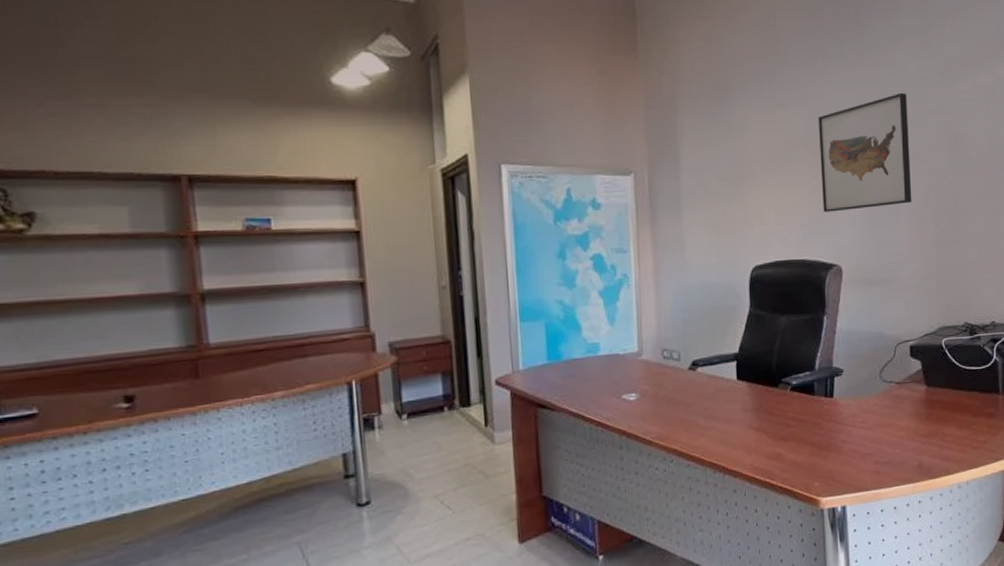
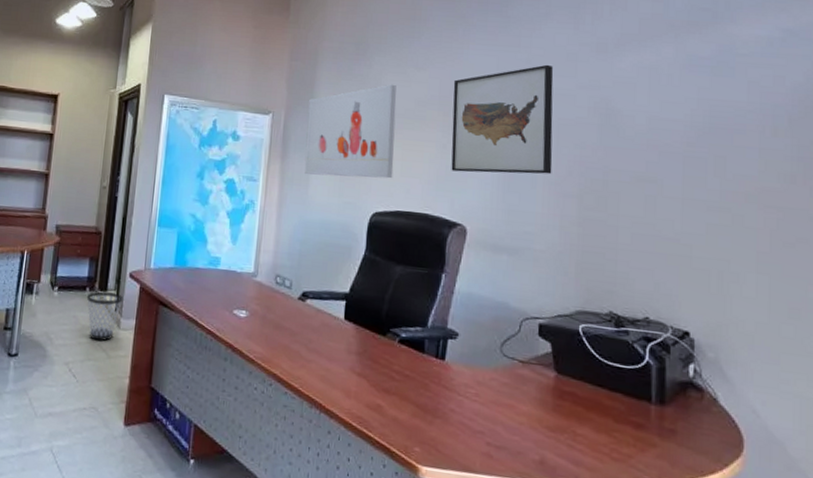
wastebasket: none [446,406,492,463] -> present [86,291,123,341]
wall art: none [673,126,769,236] -> present [304,84,397,179]

